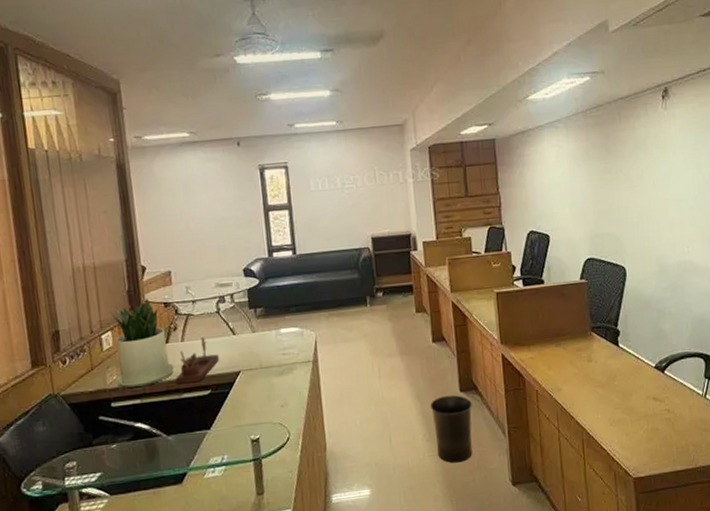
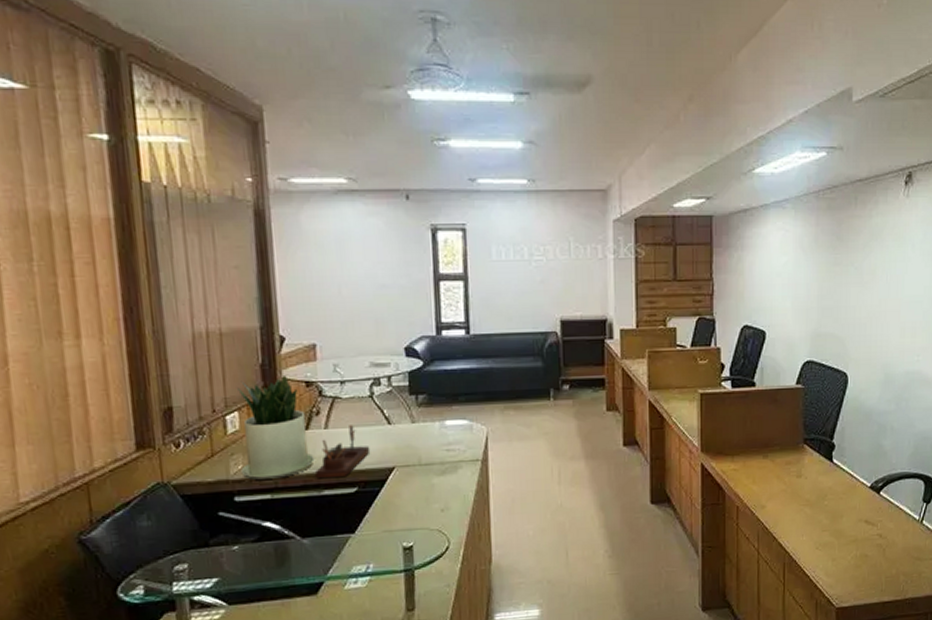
waste bin: present [430,395,473,463] -> none [615,506,663,584]

